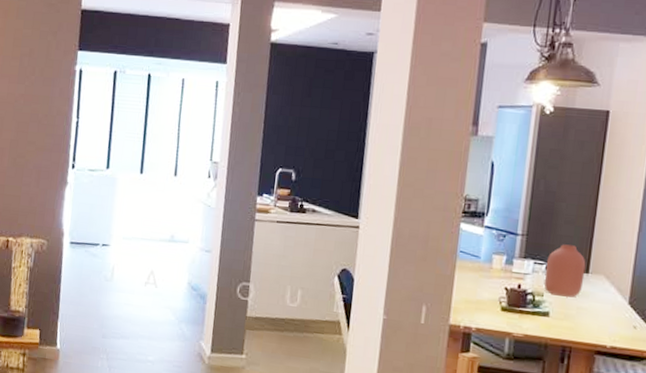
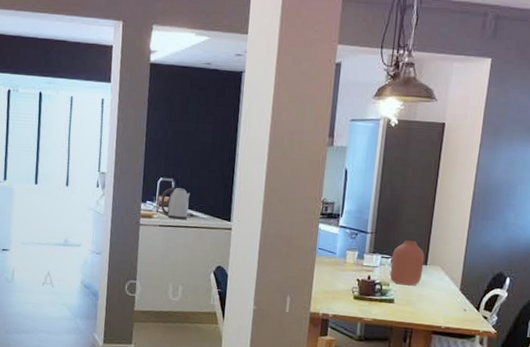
kettle: none [279,179,313,216] -> present [161,187,191,220]

